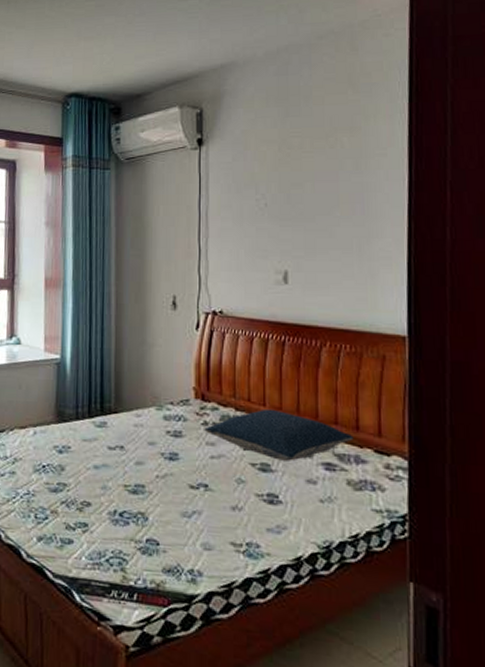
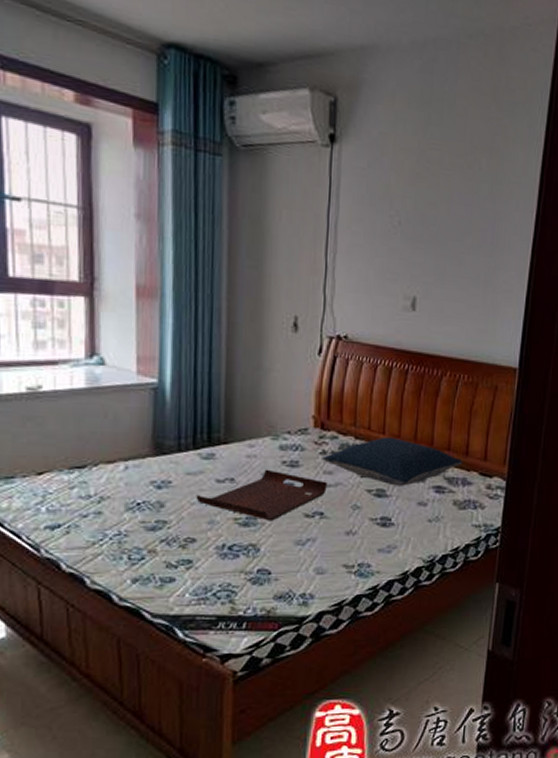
serving tray: none [91,438,212,490] -> present [196,469,329,521]

